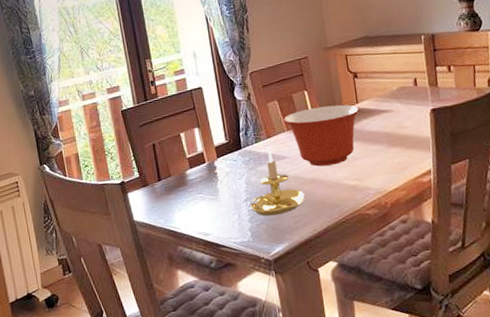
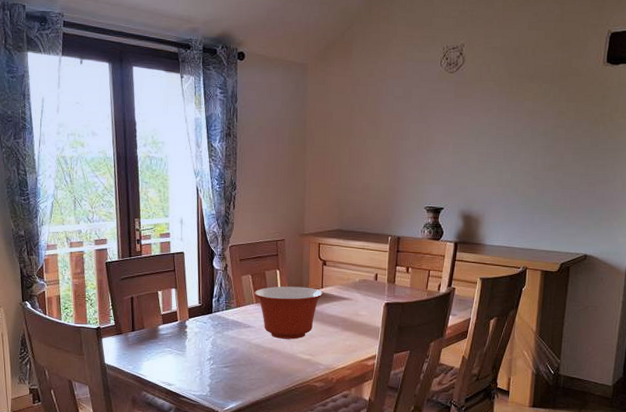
candle holder: present [250,144,305,216] -> none [213,313,263,376]

